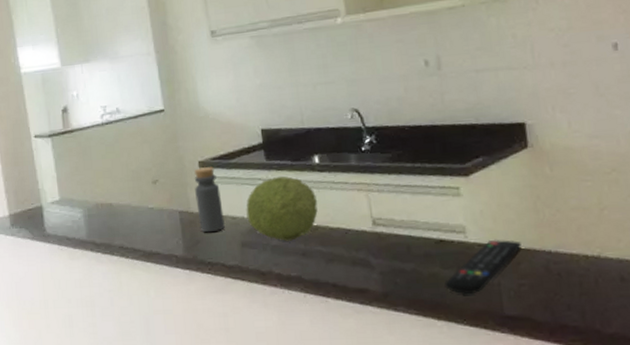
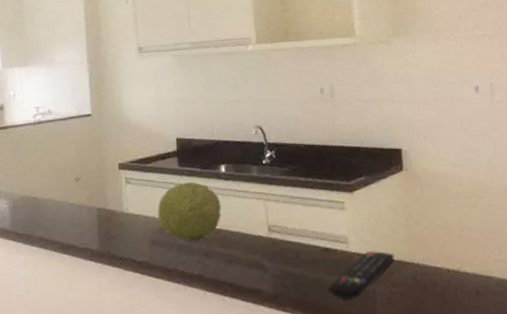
bottle: present [194,166,226,233] -> none [113,168,139,230]

